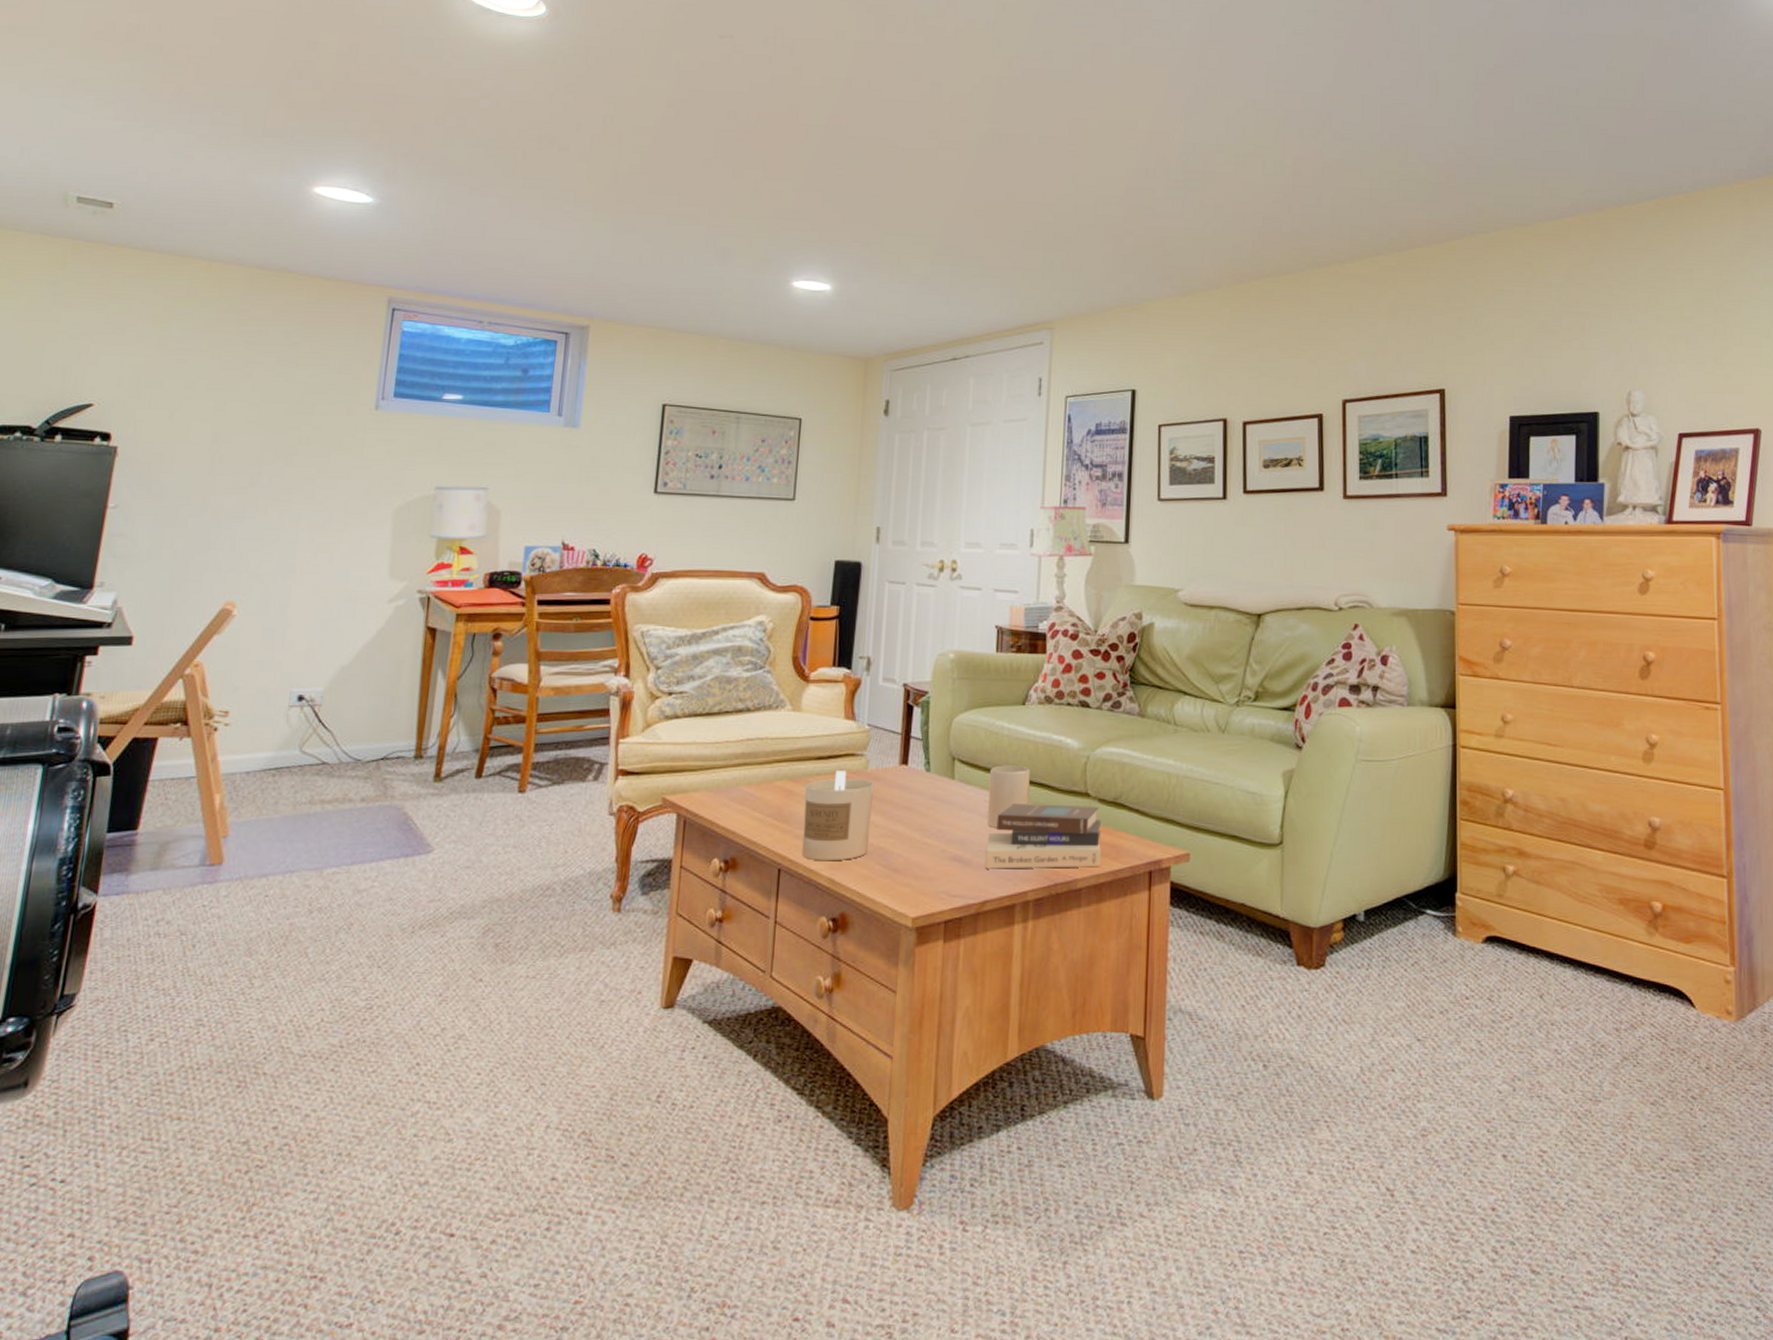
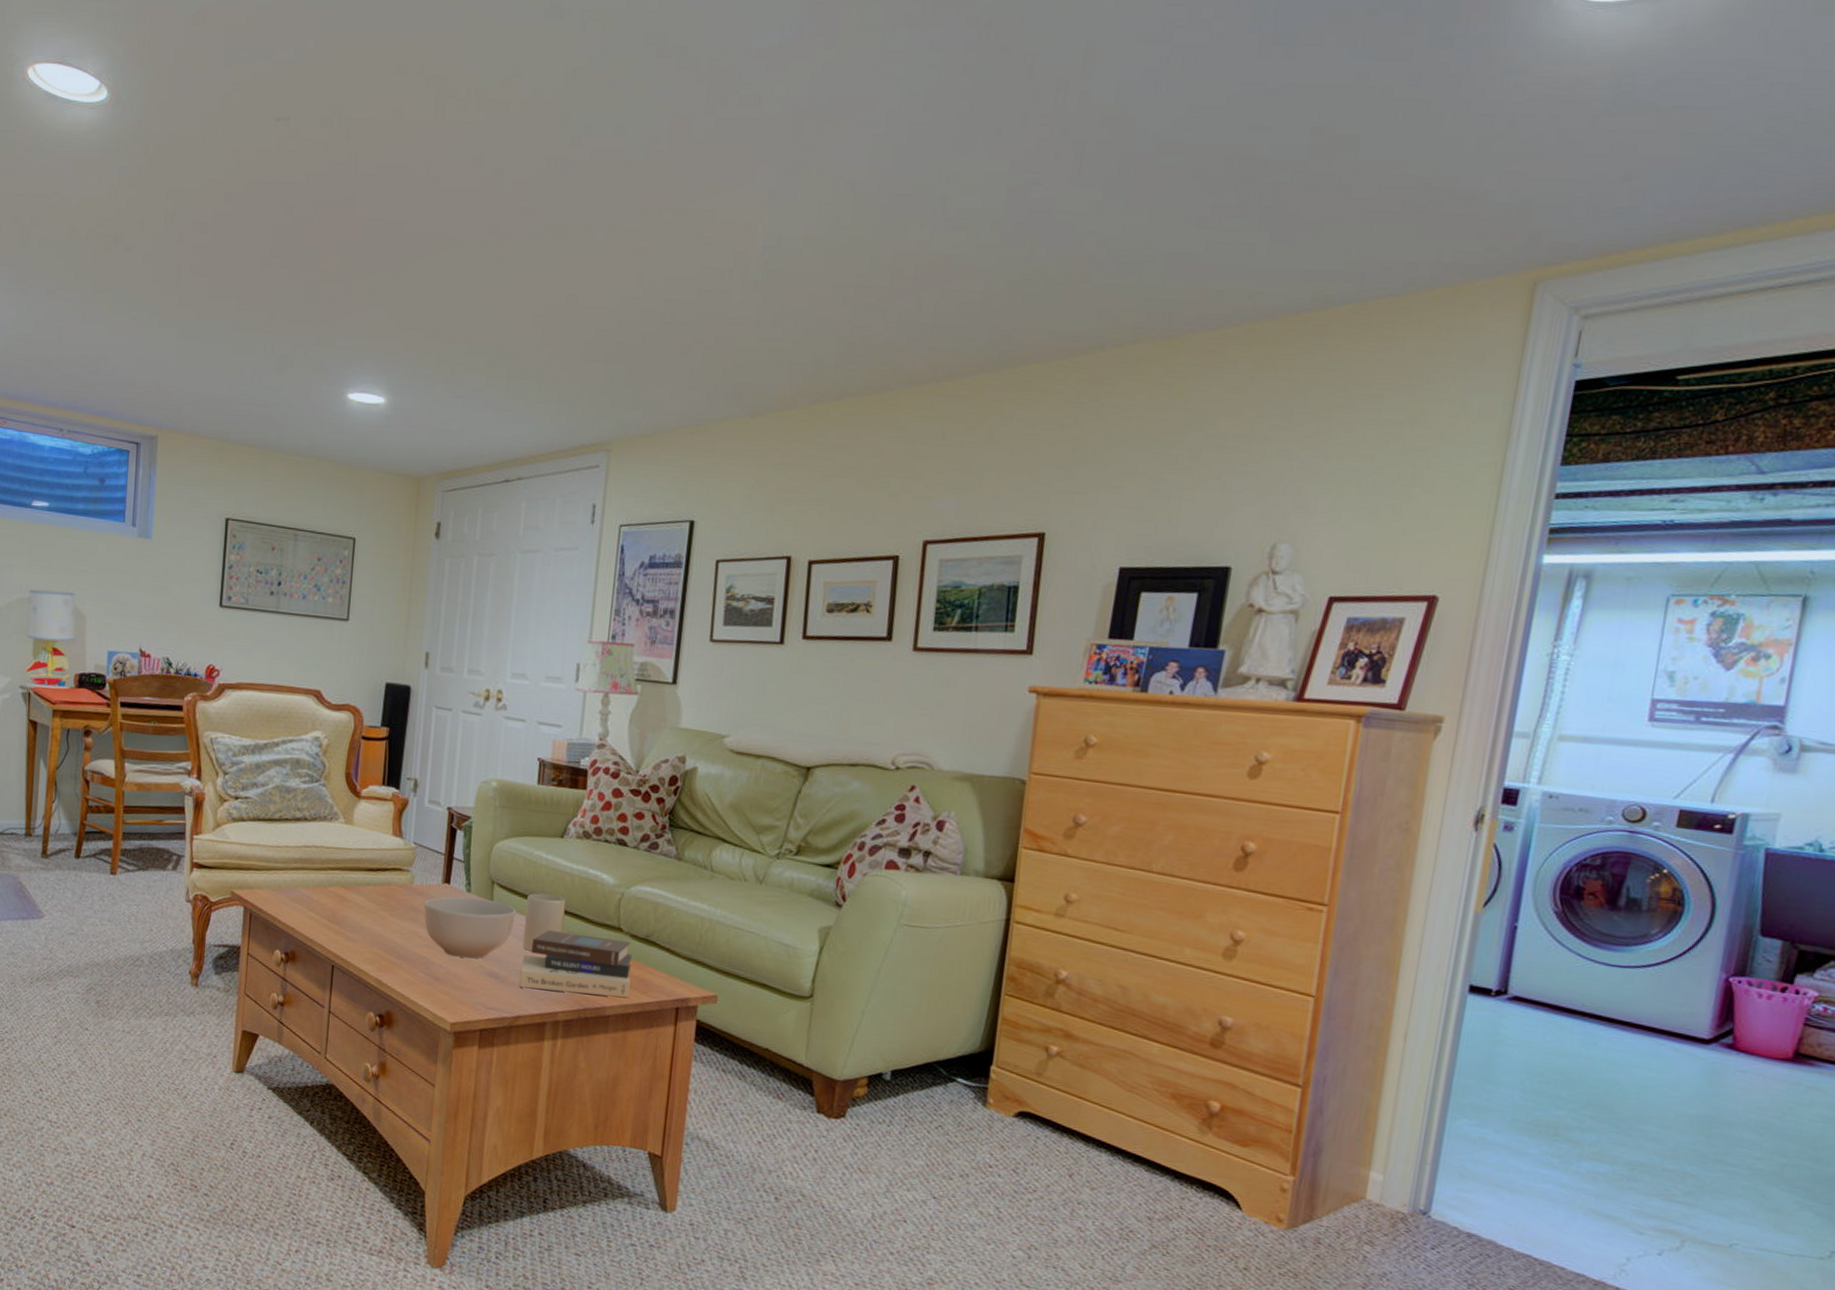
candle: present [802,771,874,862] -> none [353,883,419,965]
bowl: none [879,777,979,843] -> present [423,896,516,959]

